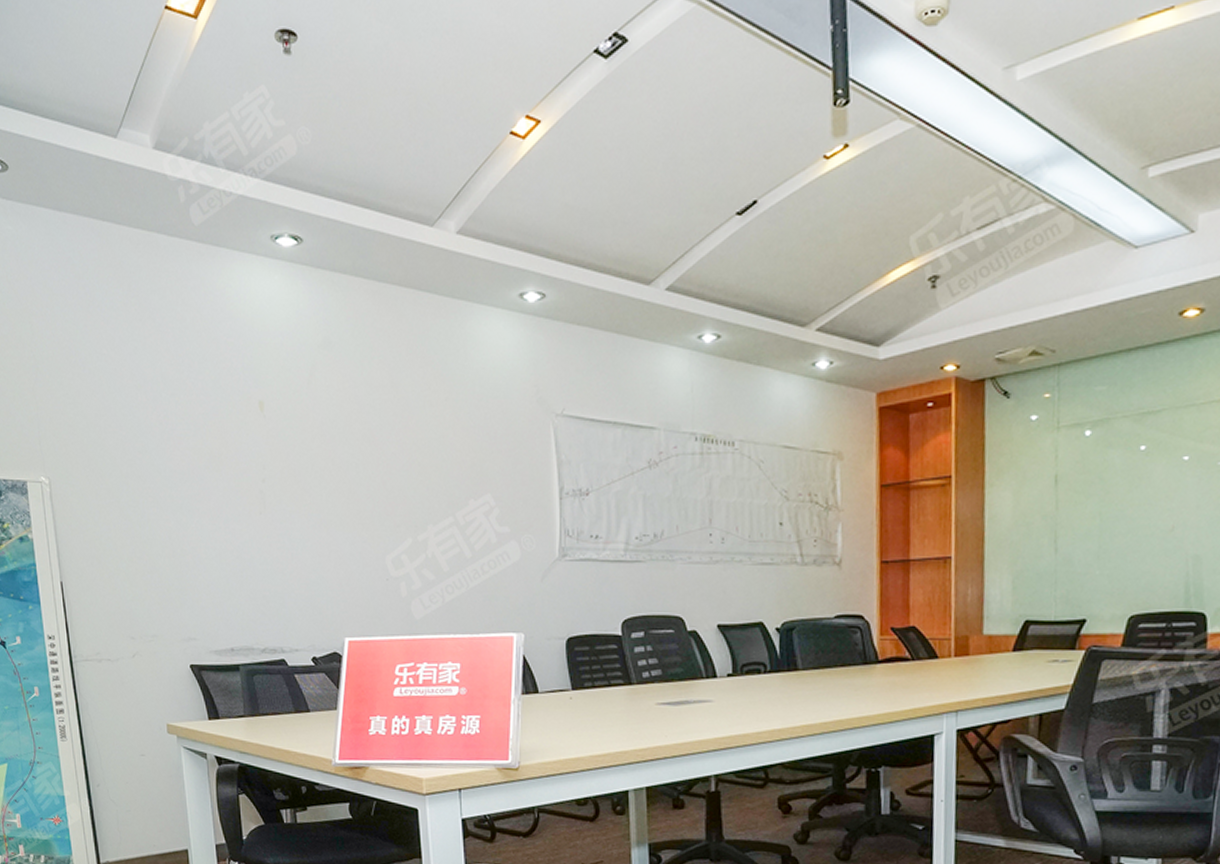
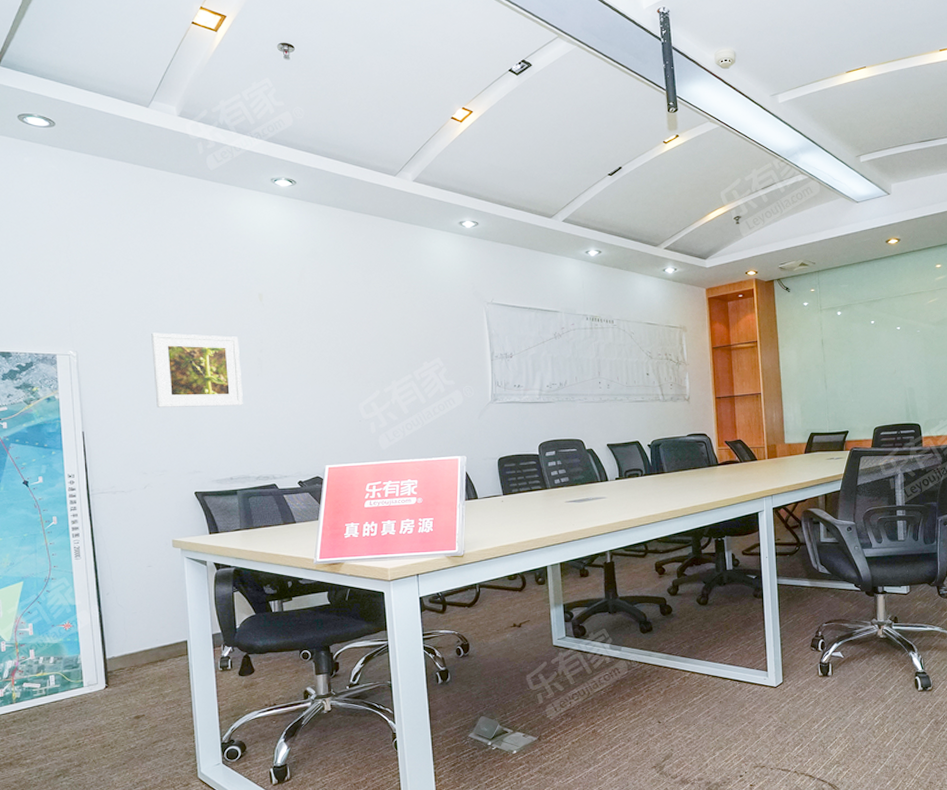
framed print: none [132,454,243,555] -> present [151,333,243,407]

